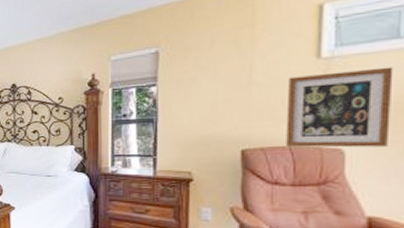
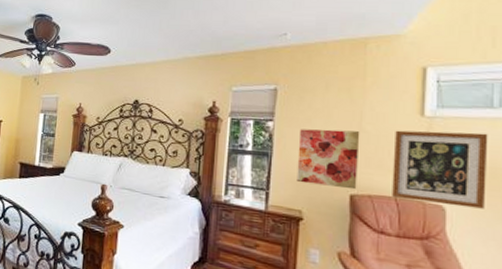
wall art: none [184,84,250,145] -> present [296,129,360,190]

